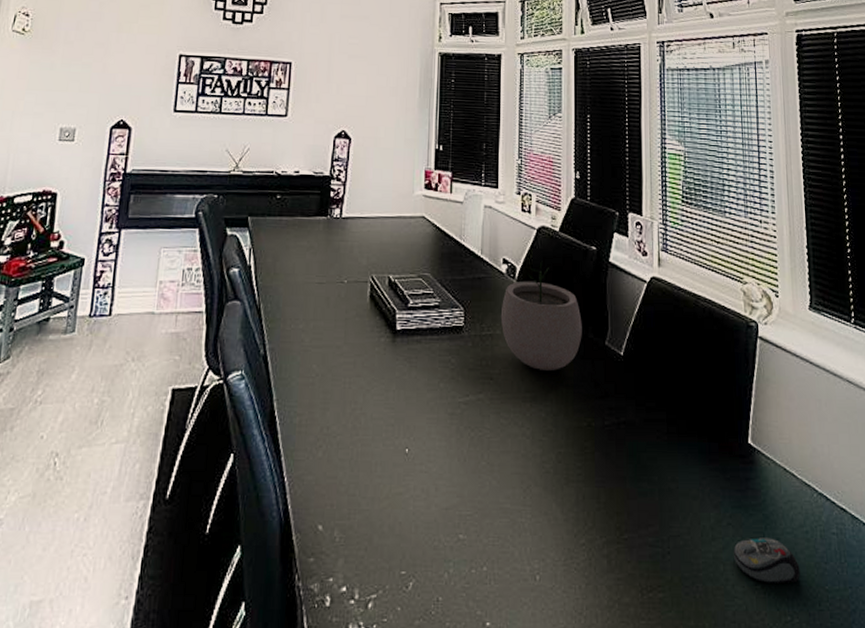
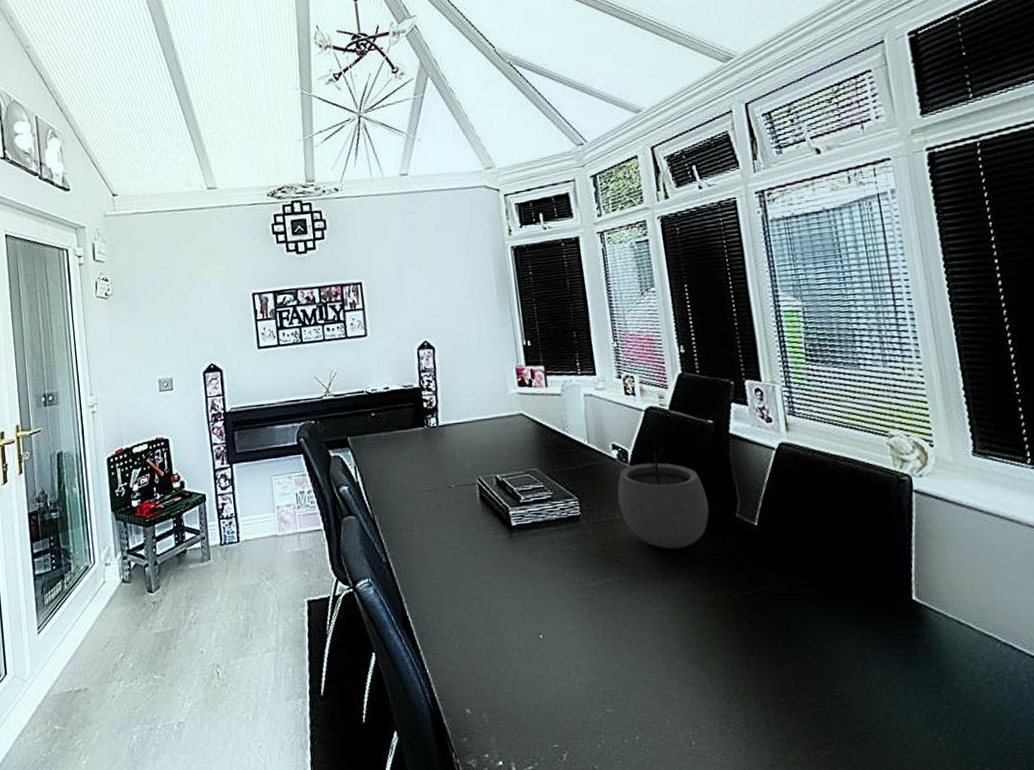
computer mouse: present [733,537,800,585] -> none [906,691,988,736]

